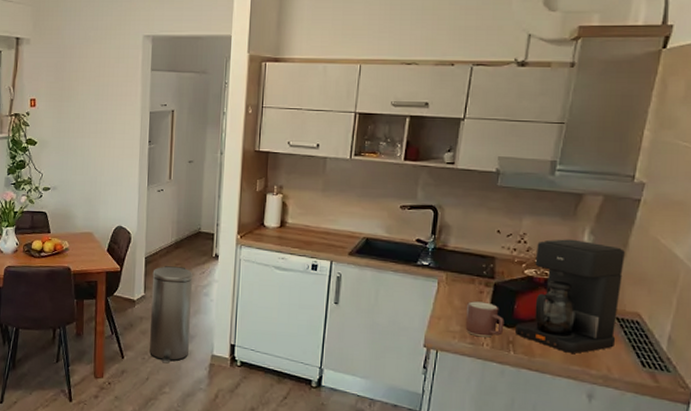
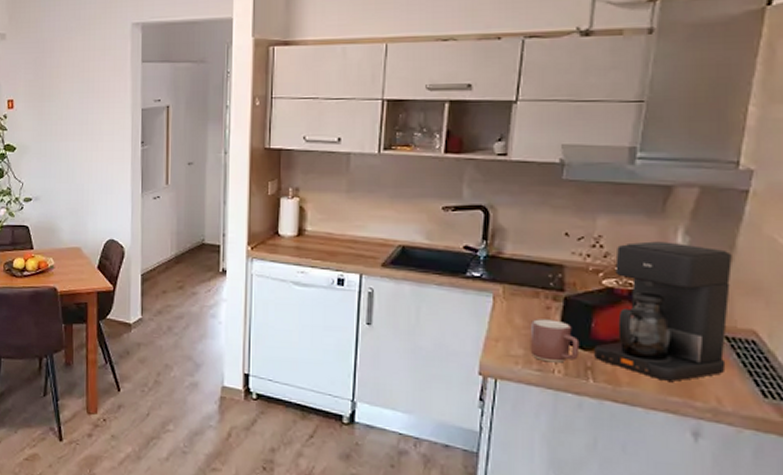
pedal bin: present [149,266,193,364] -> none [149,284,198,397]

